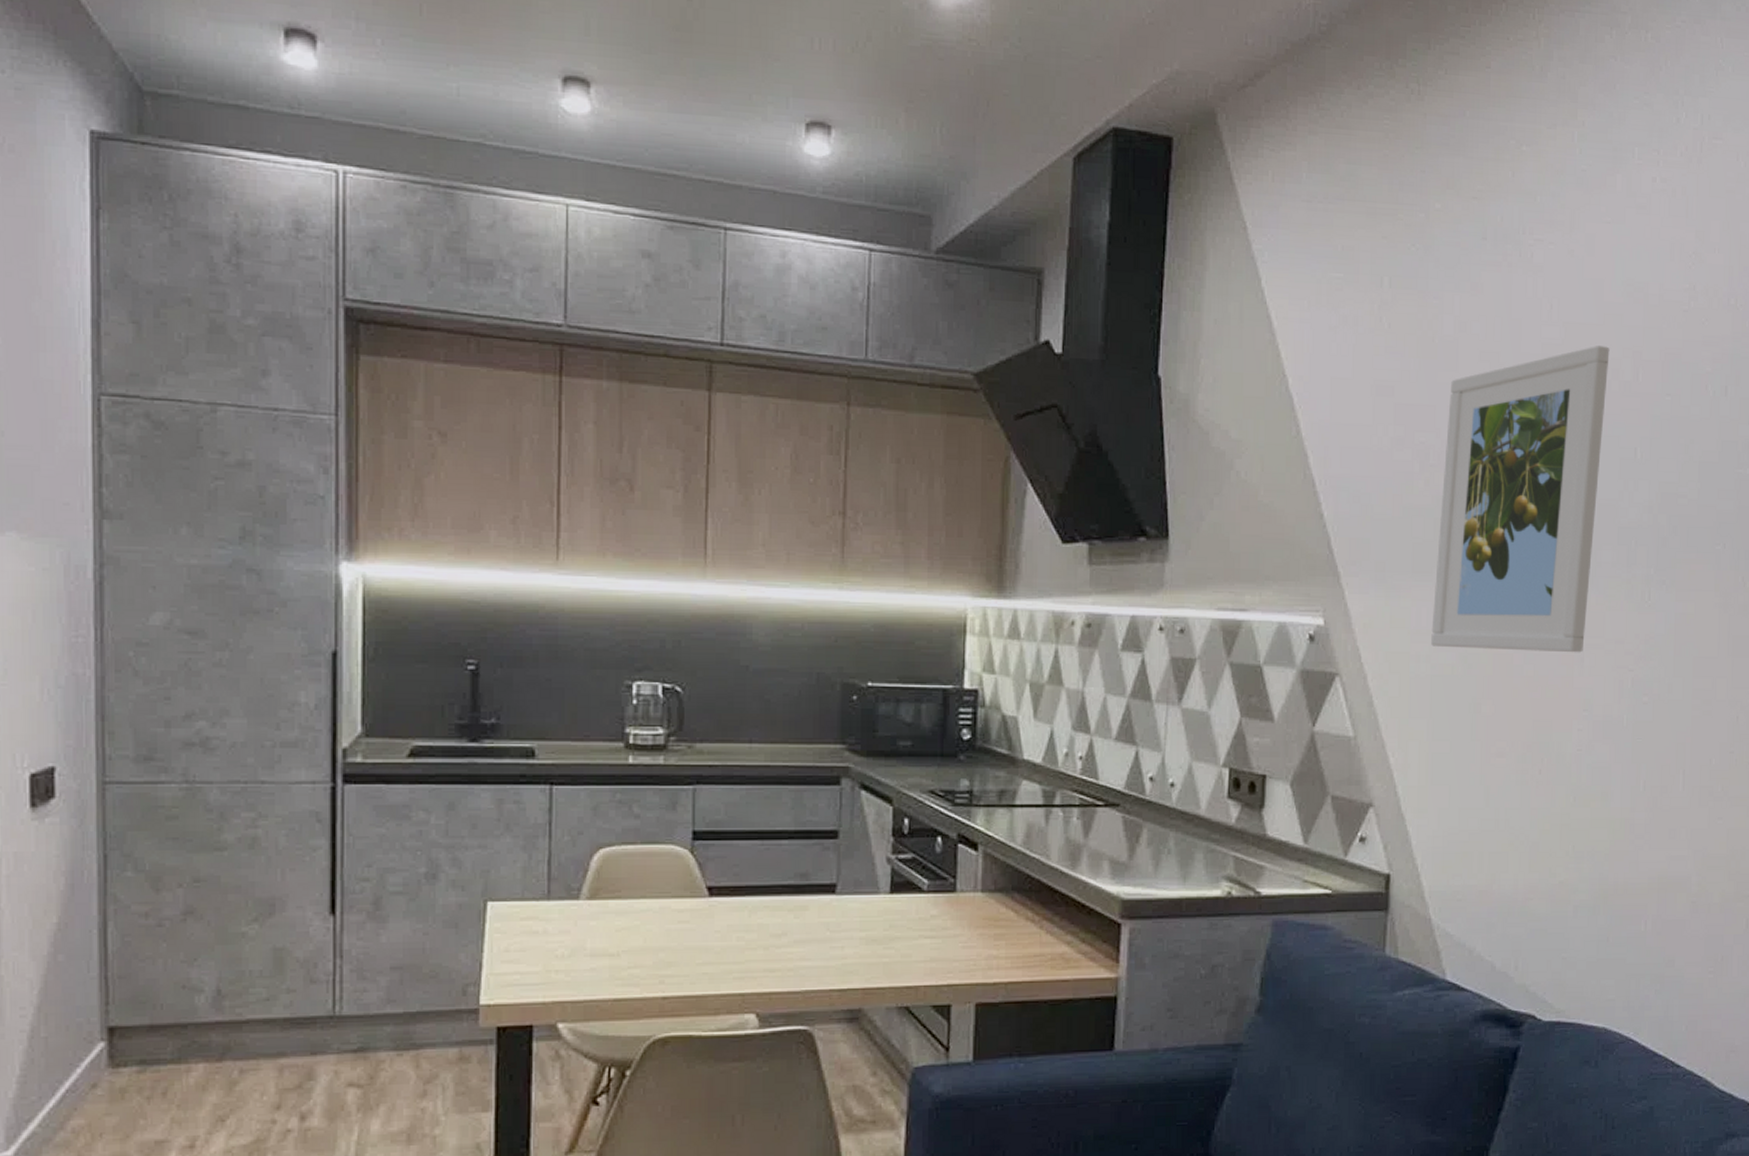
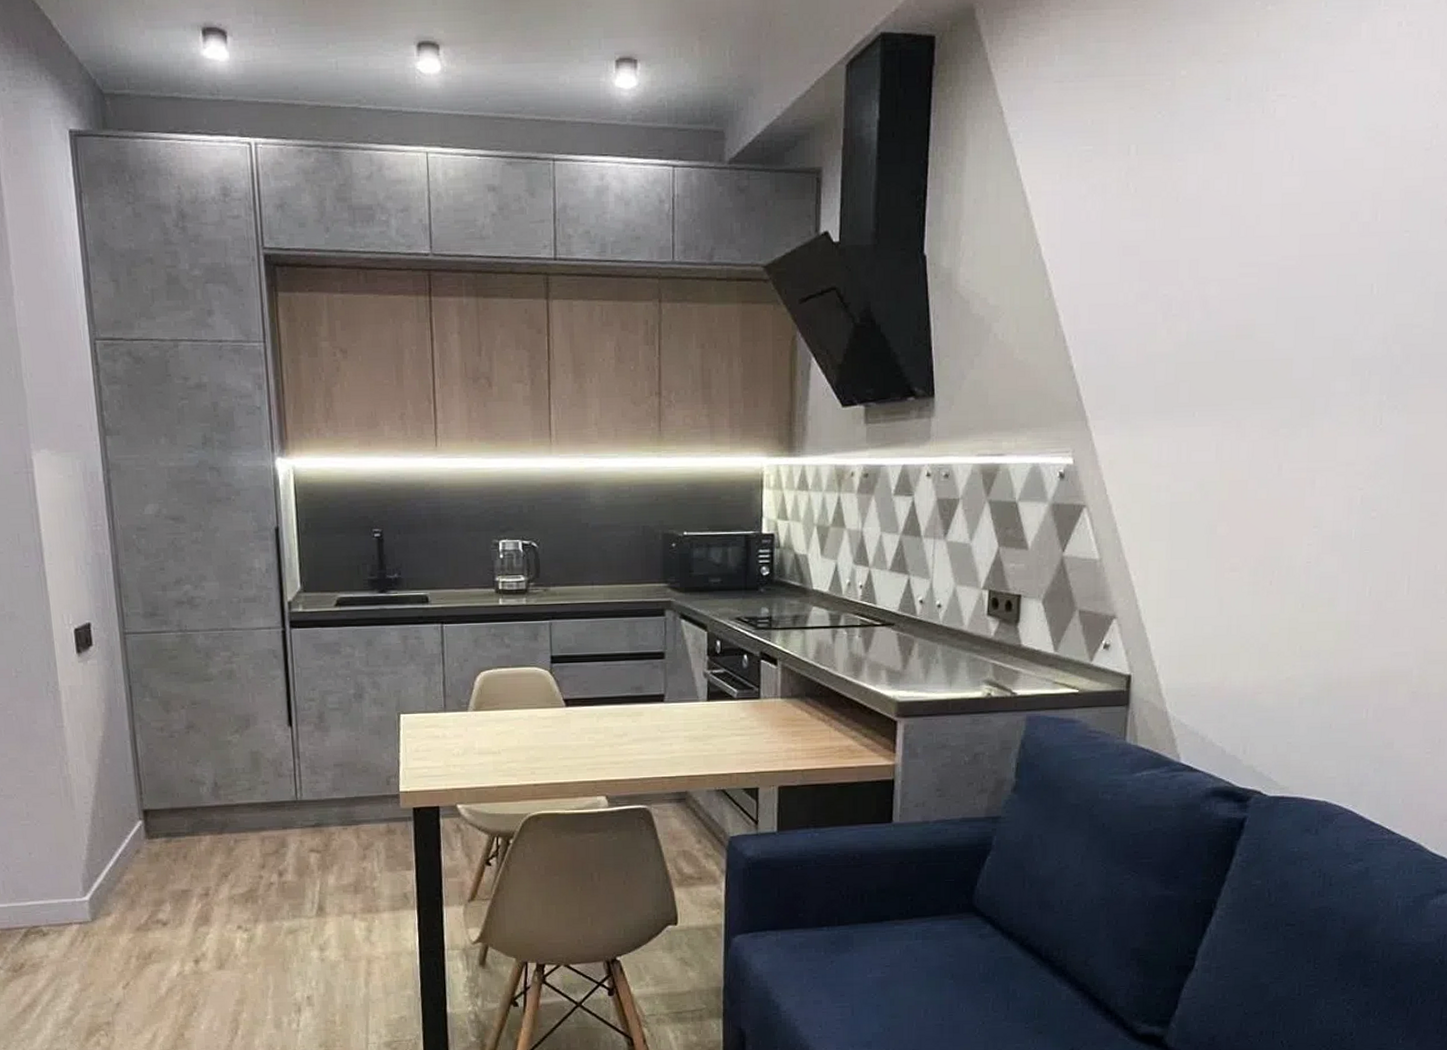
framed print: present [1431,346,1610,653] -> none [1171,191,1349,478]

